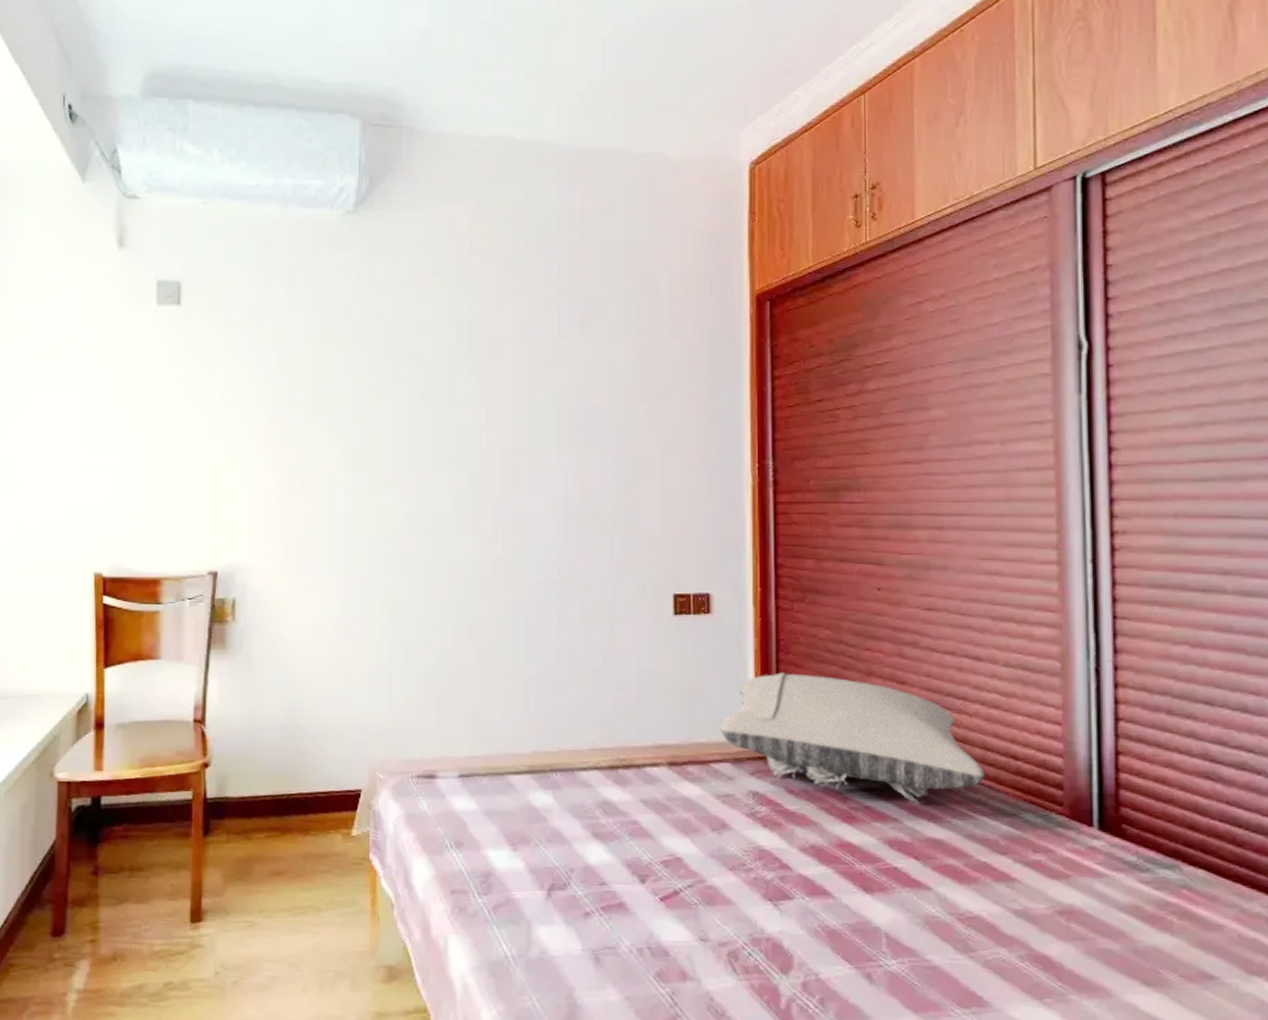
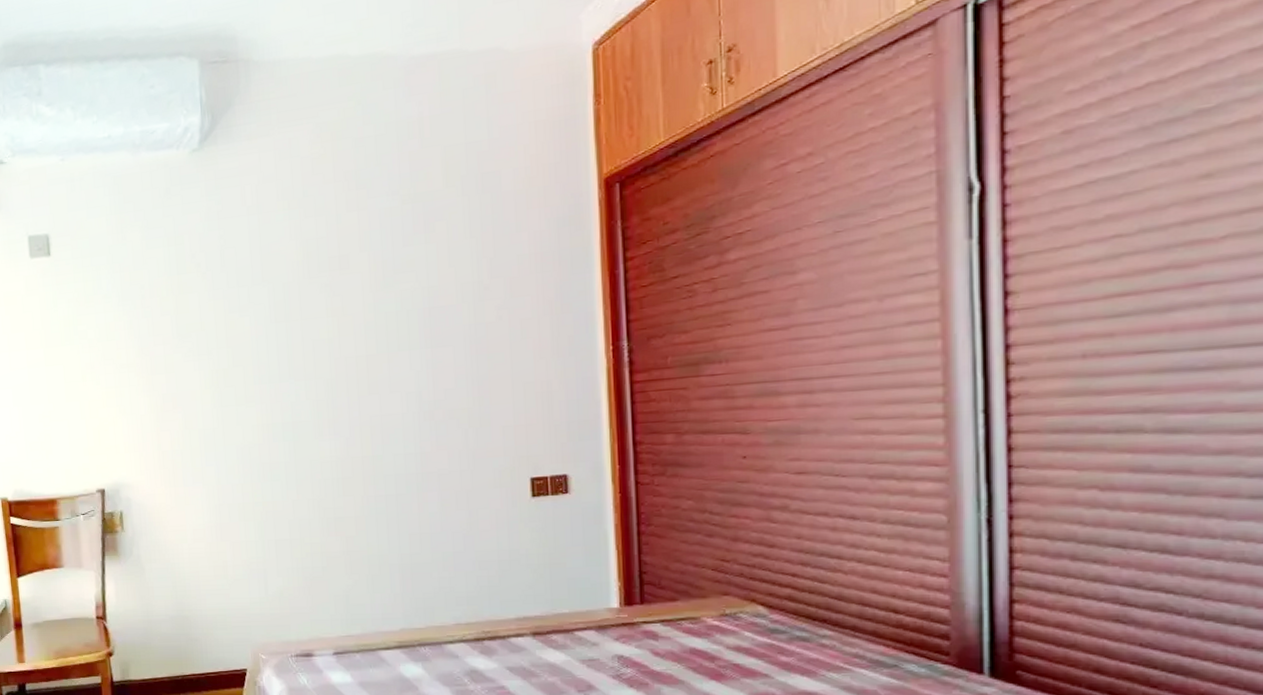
pillow: present [720,672,985,804] -> none [582,543,862,660]

